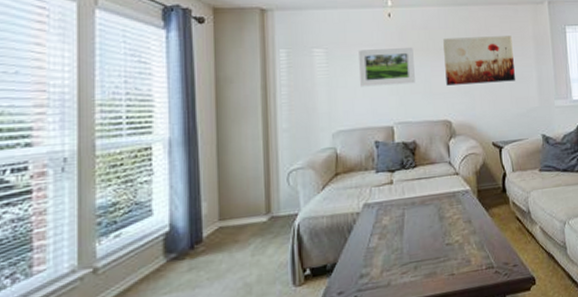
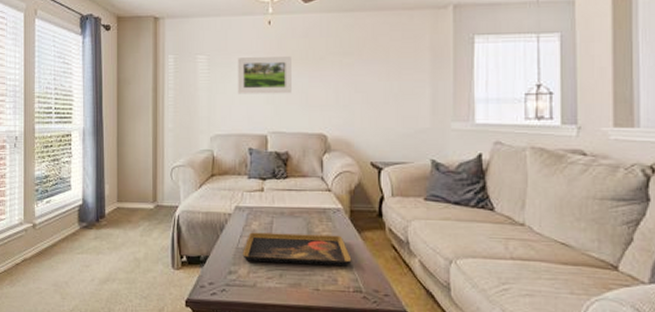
decorative tray: none [374,216,483,261] -> present [242,232,352,267]
wall art: present [443,36,515,86] -> none [324,46,403,98]

